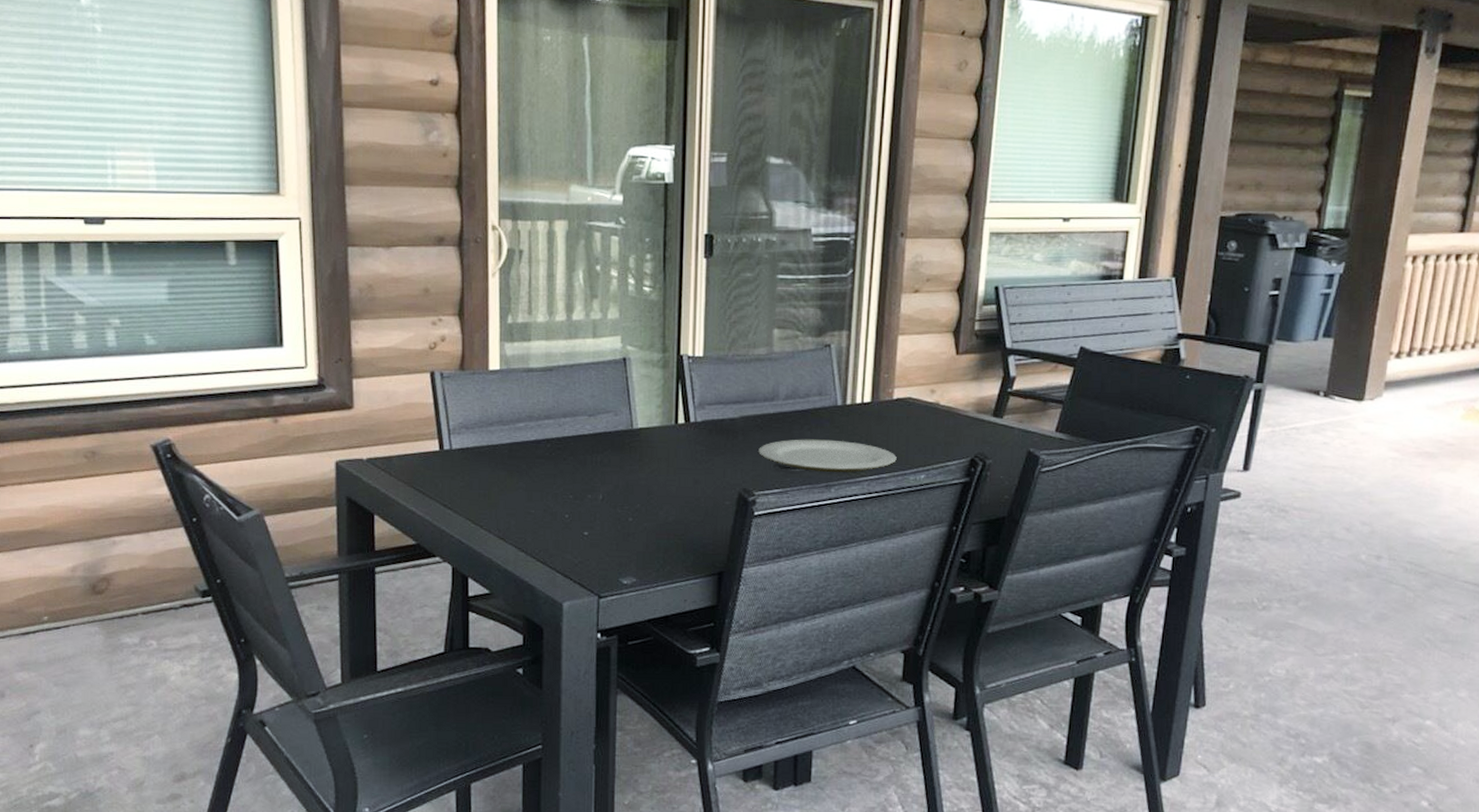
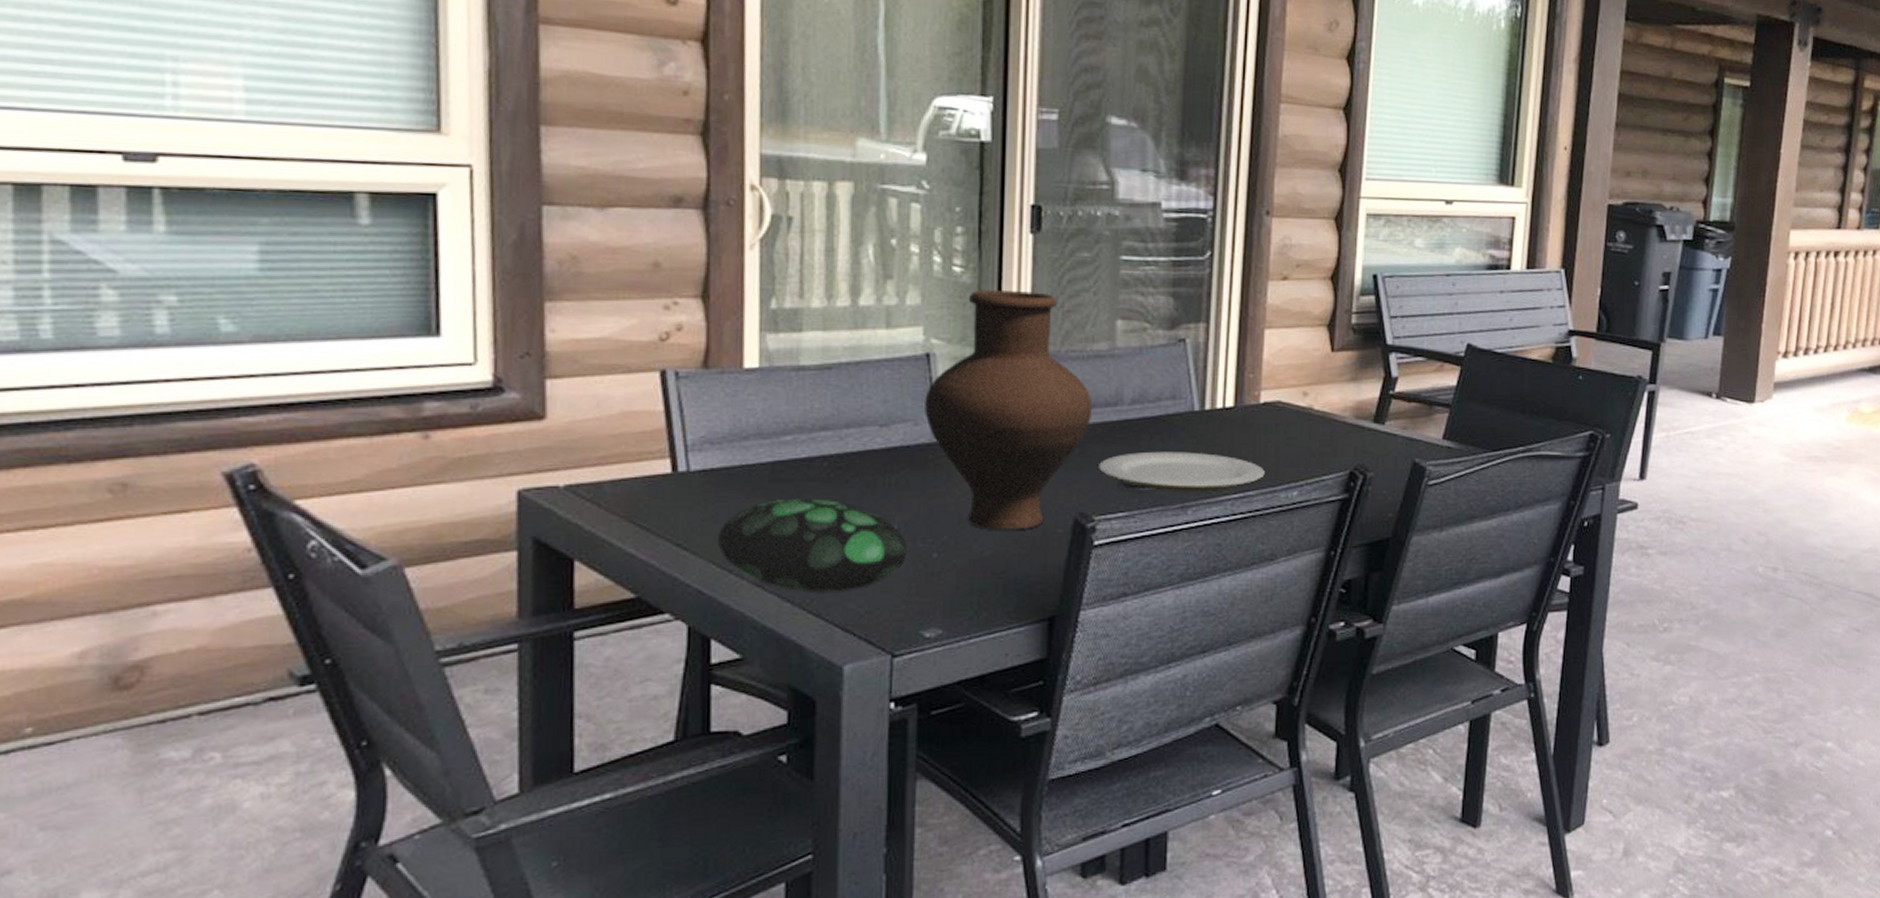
decorative egg: none [472,472,609,546] -> present [718,498,907,592]
vase: none [622,306,754,501] -> present [925,290,1093,530]

